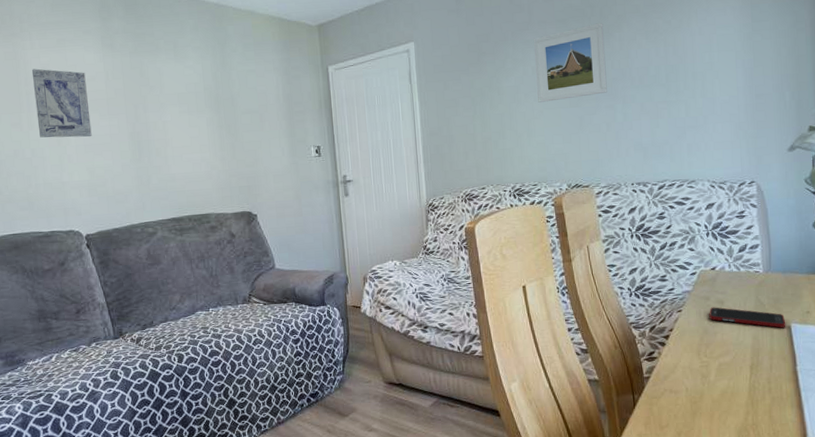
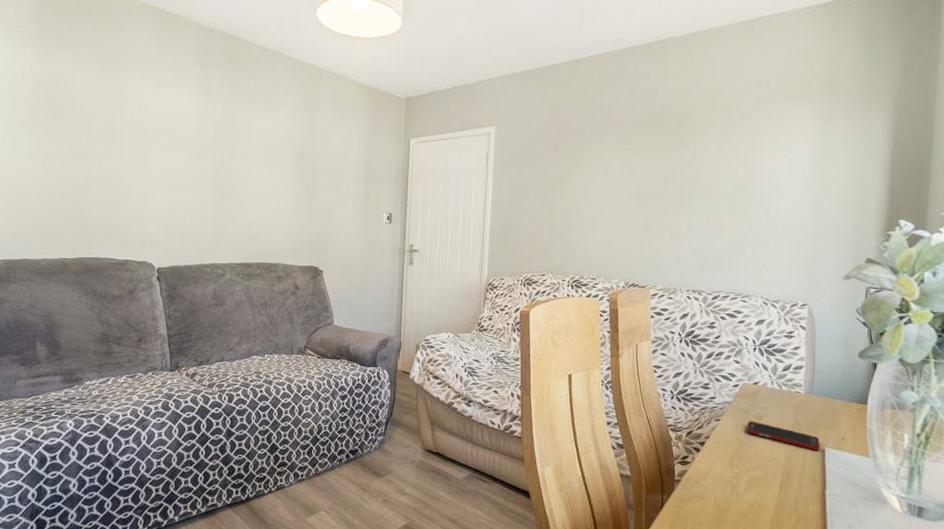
wall art: present [31,68,92,138] -> none [127,104,179,176]
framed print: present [533,23,607,103] -> none [607,131,679,201]

